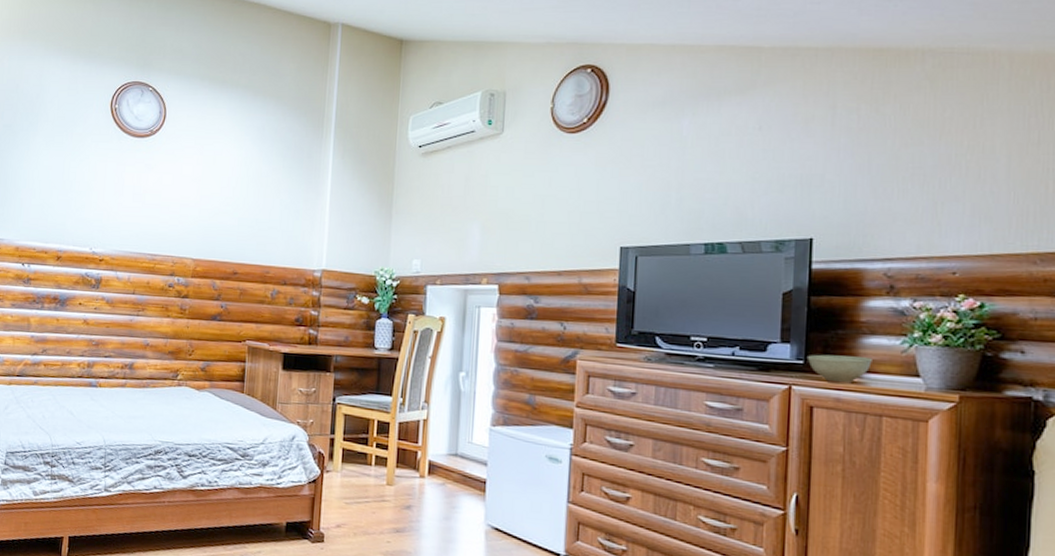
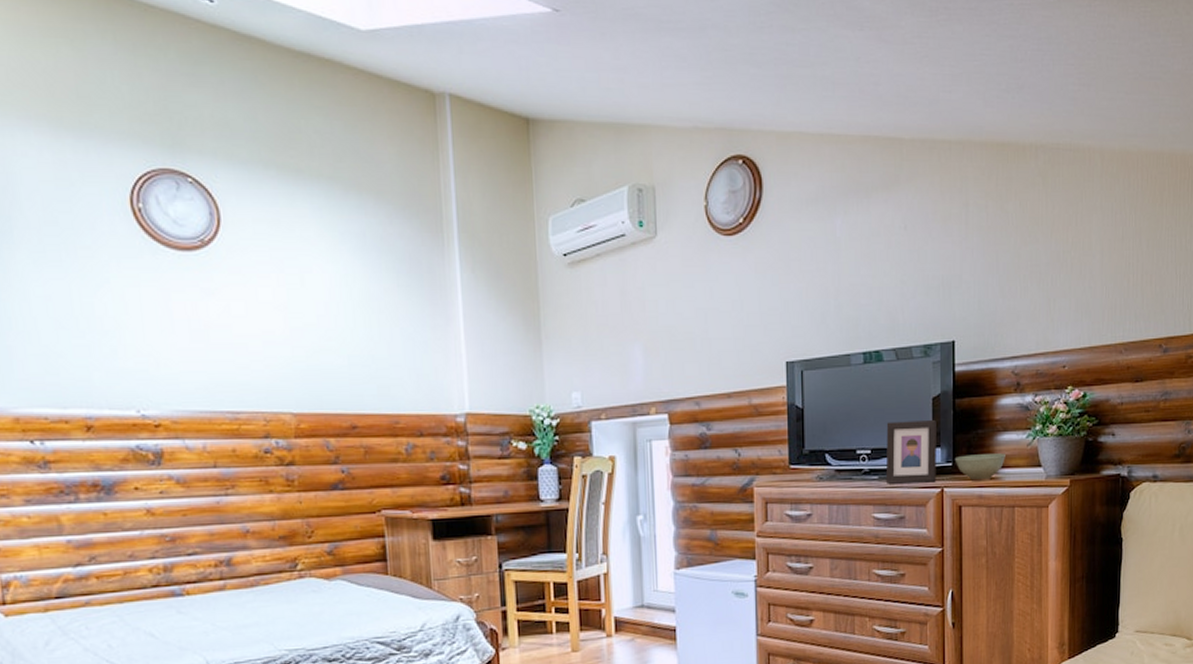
picture frame: none [722,312,786,378] -> present [885,419,936,484]

